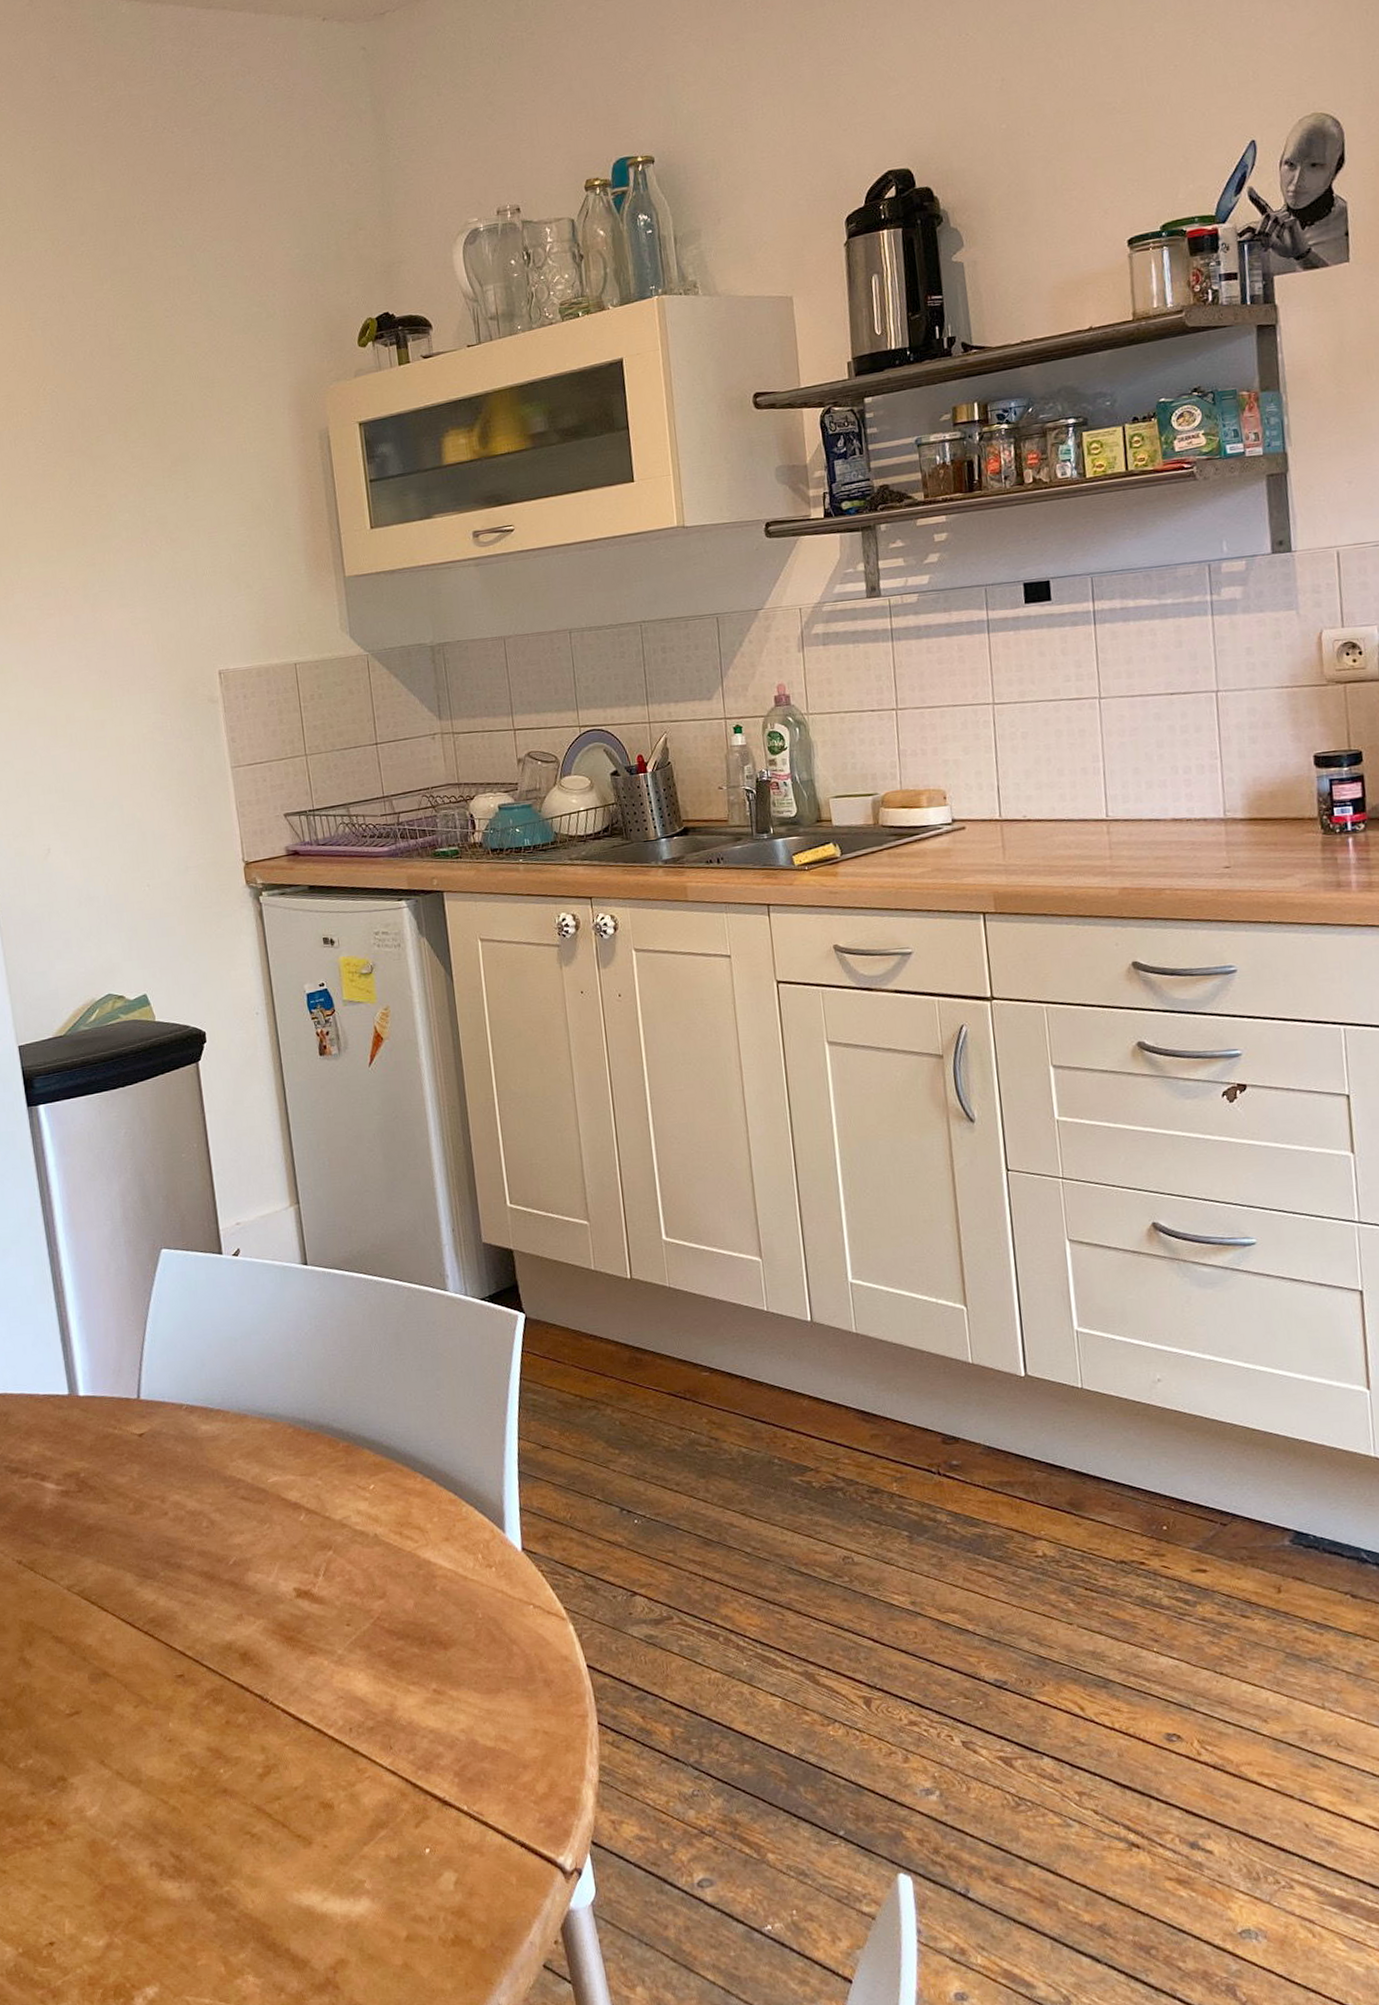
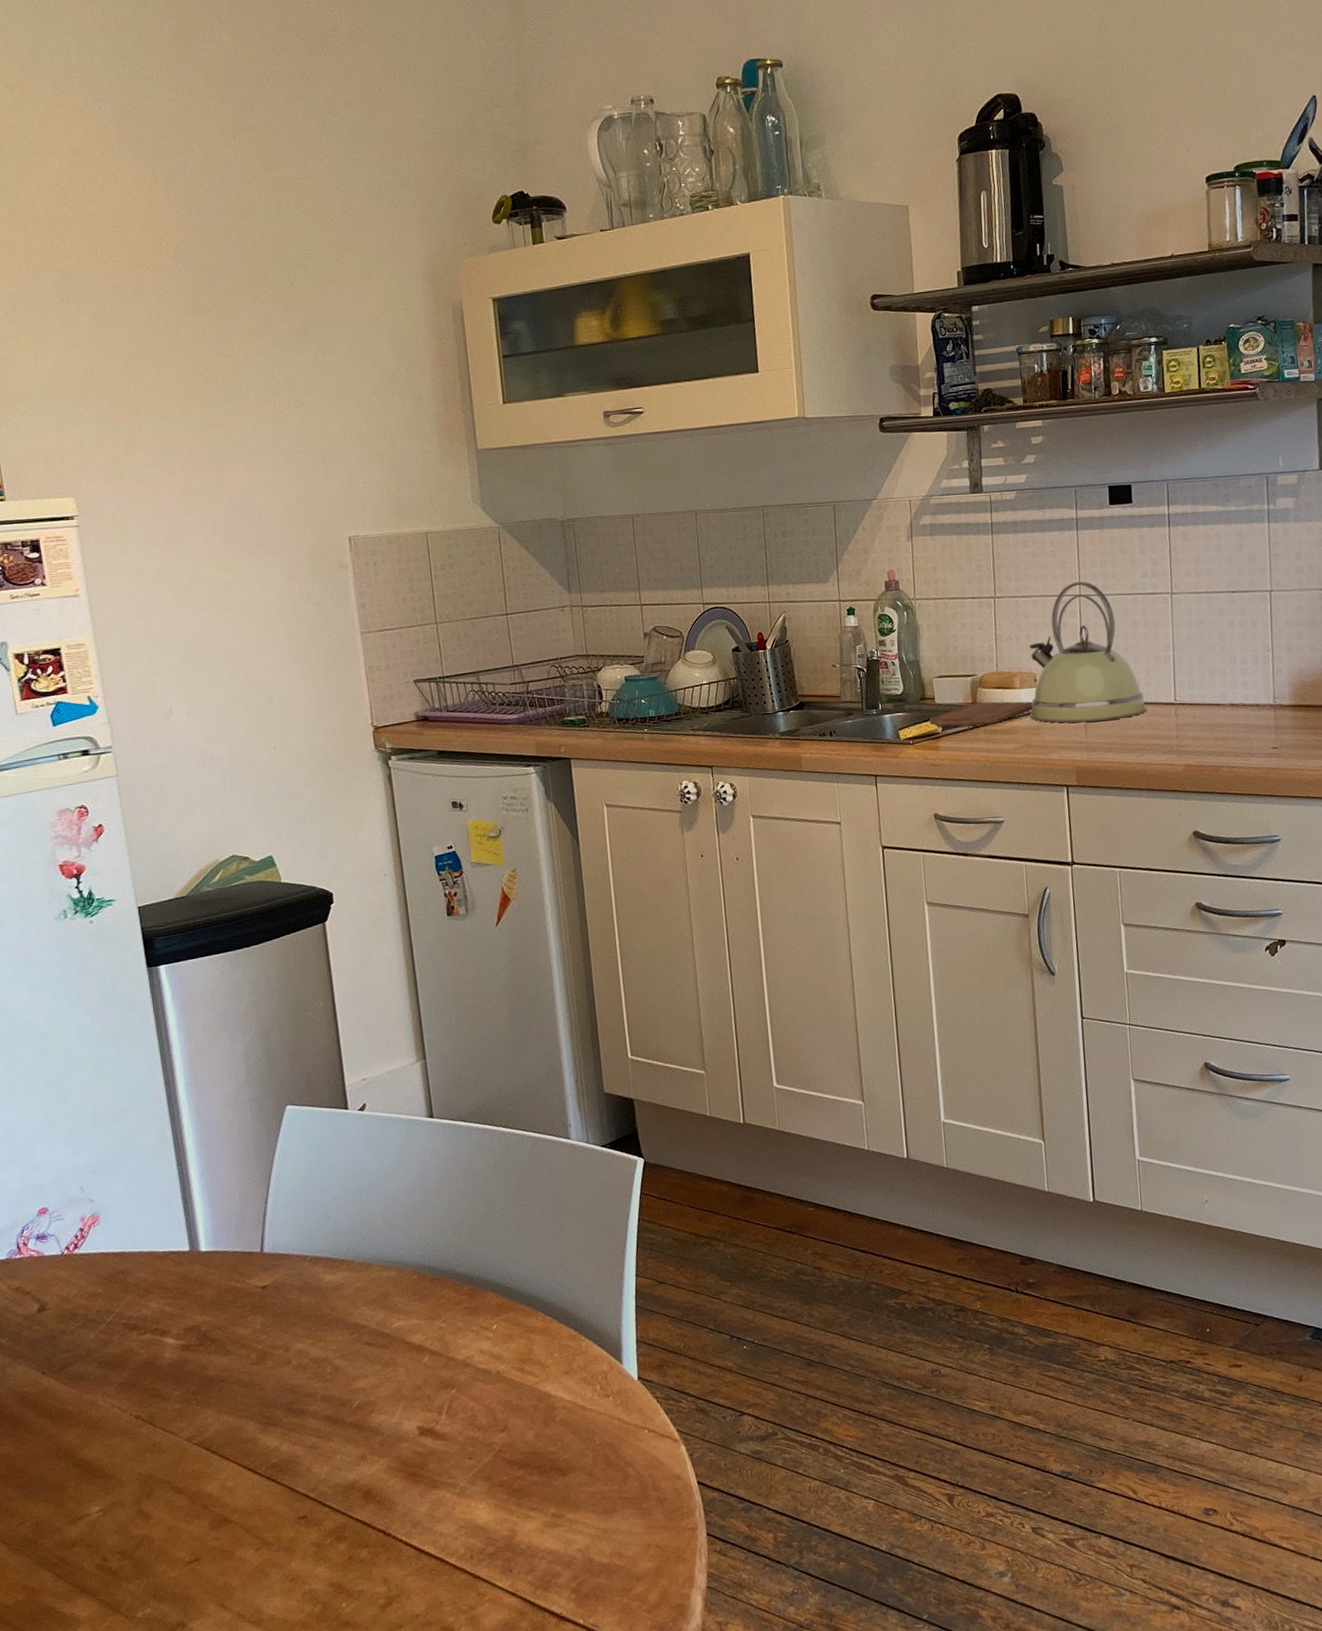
cutting board: none [826,821,942,851] -> present [929,701,1032,728]
kettle: none [936,688,1075,844] -> present [1029,581,1147,723]

